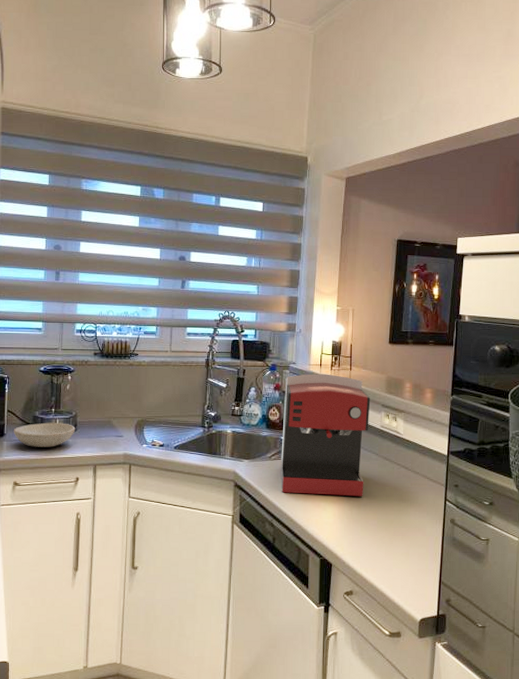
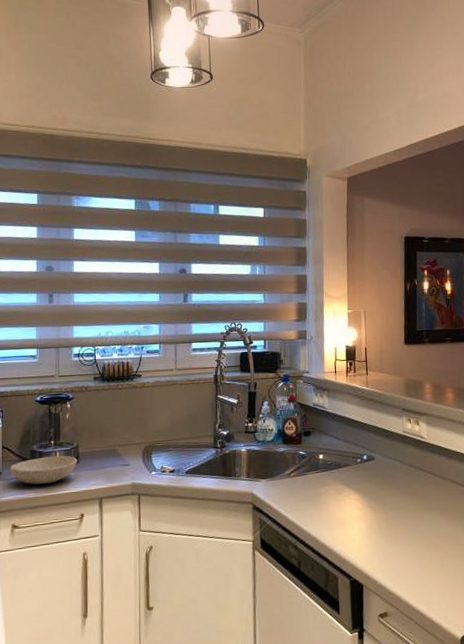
coffee maker: present [281,374,371,497] -> none [300,381,391,512]

